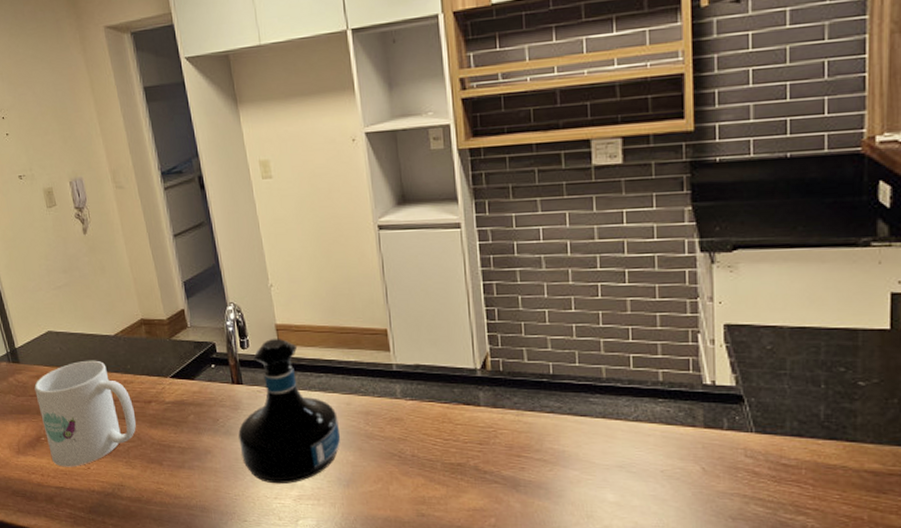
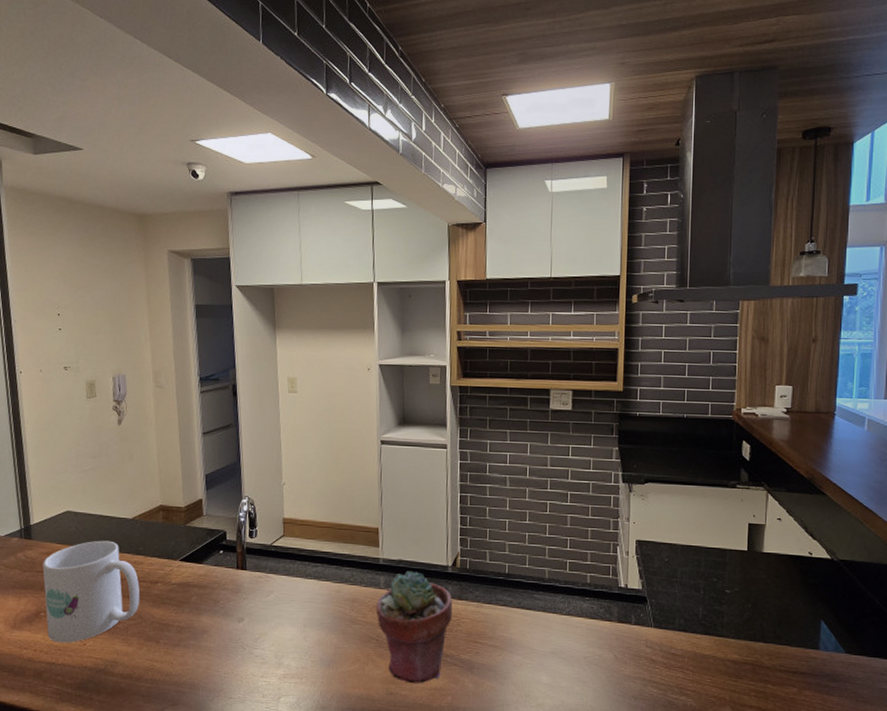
tequila bottle: present [238,338,341,485] -> none [235,530,328,664]
potted succulent: none [394,376,487,504] -> present [376,570,452,684]

